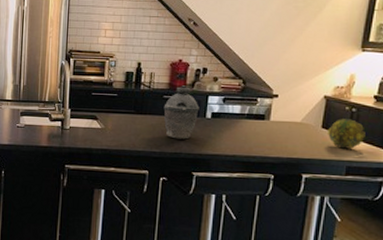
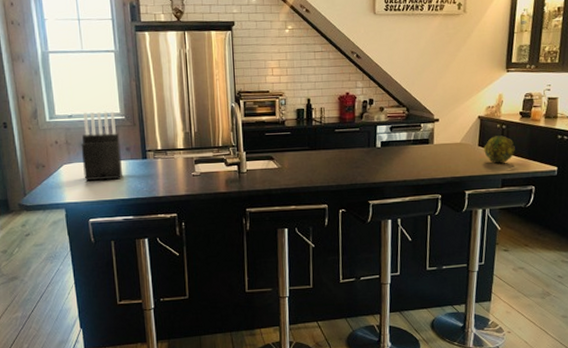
kettle: present [163,85,199,140] -> none [336,118,370,171]

